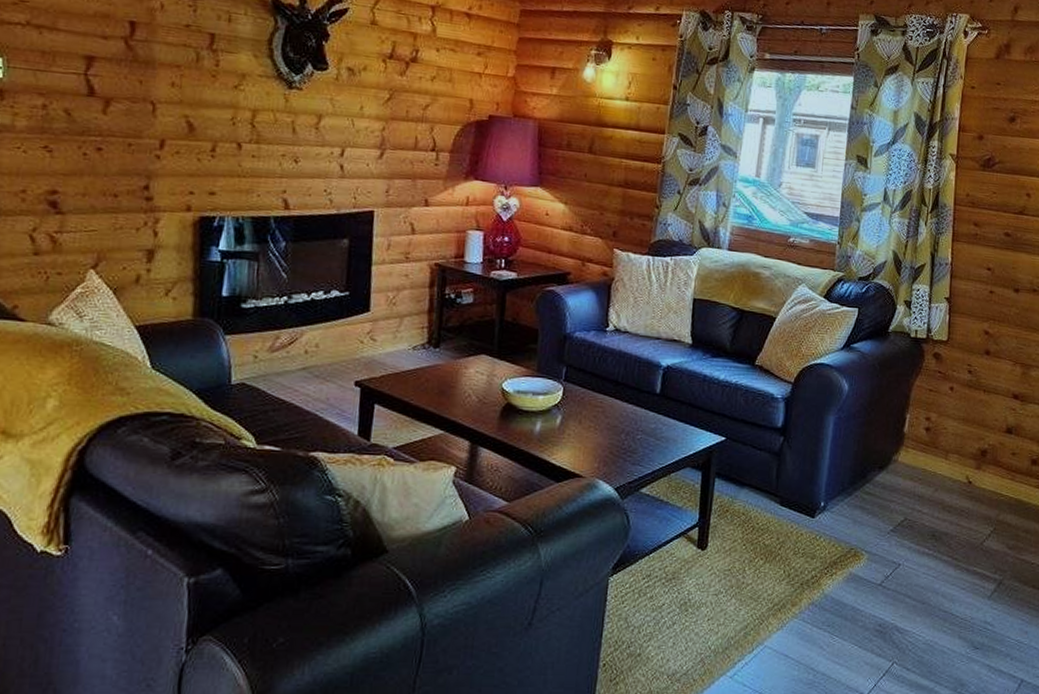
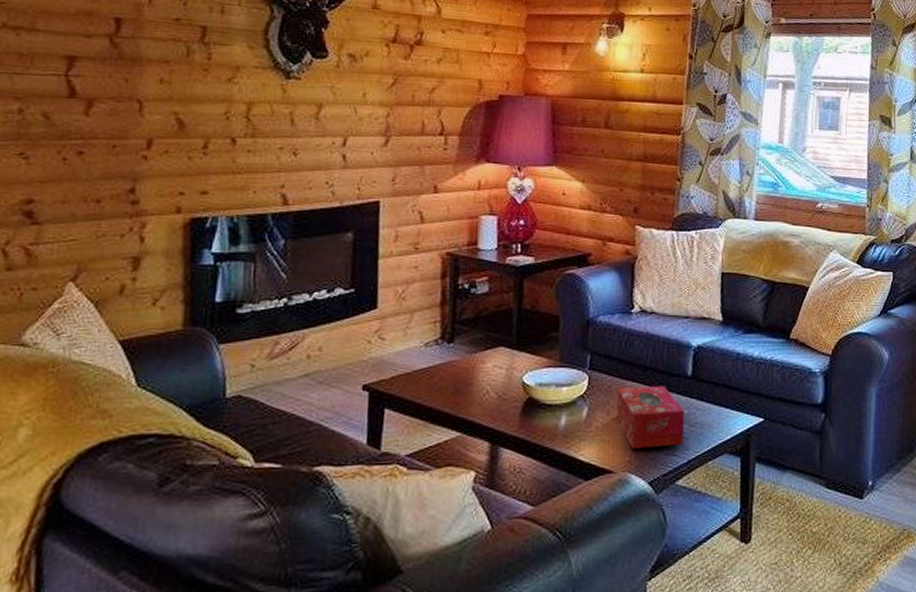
tissue box: none [588,399,651,457] -> present [616,385,684,448]

